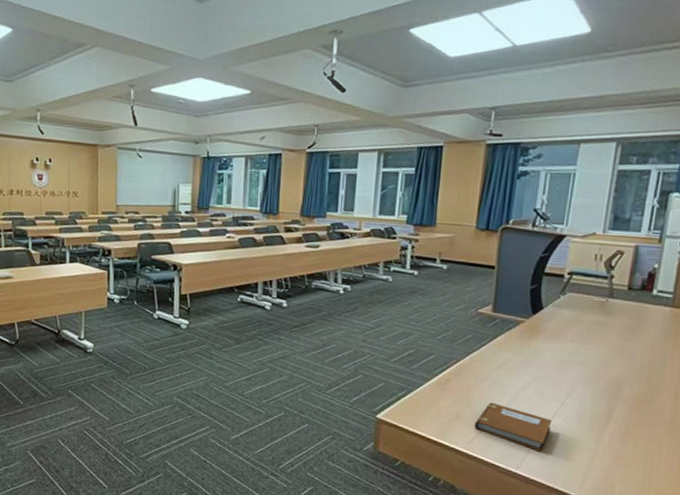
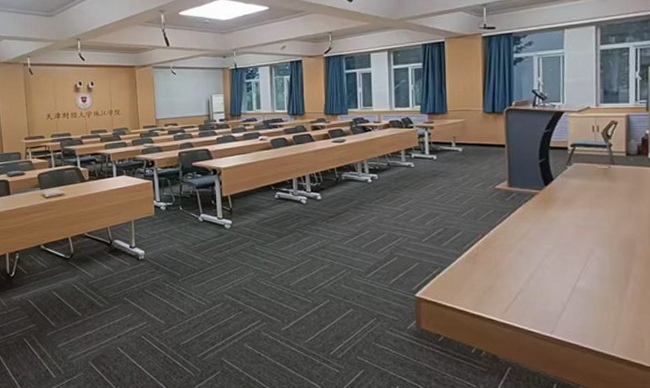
notebook: present [474,402,552,452] -> none [507,272,578,315]

